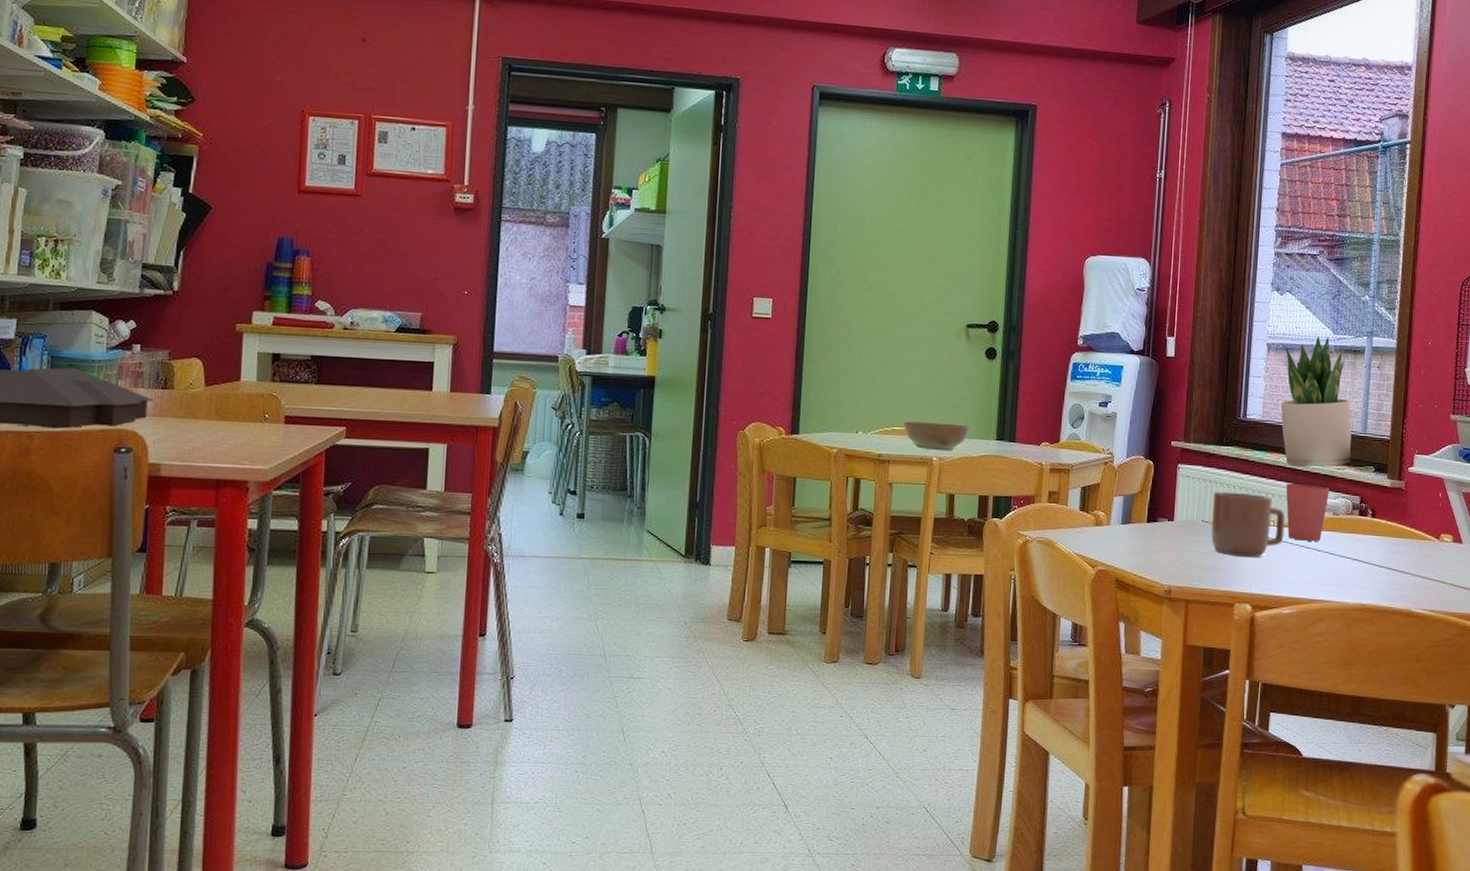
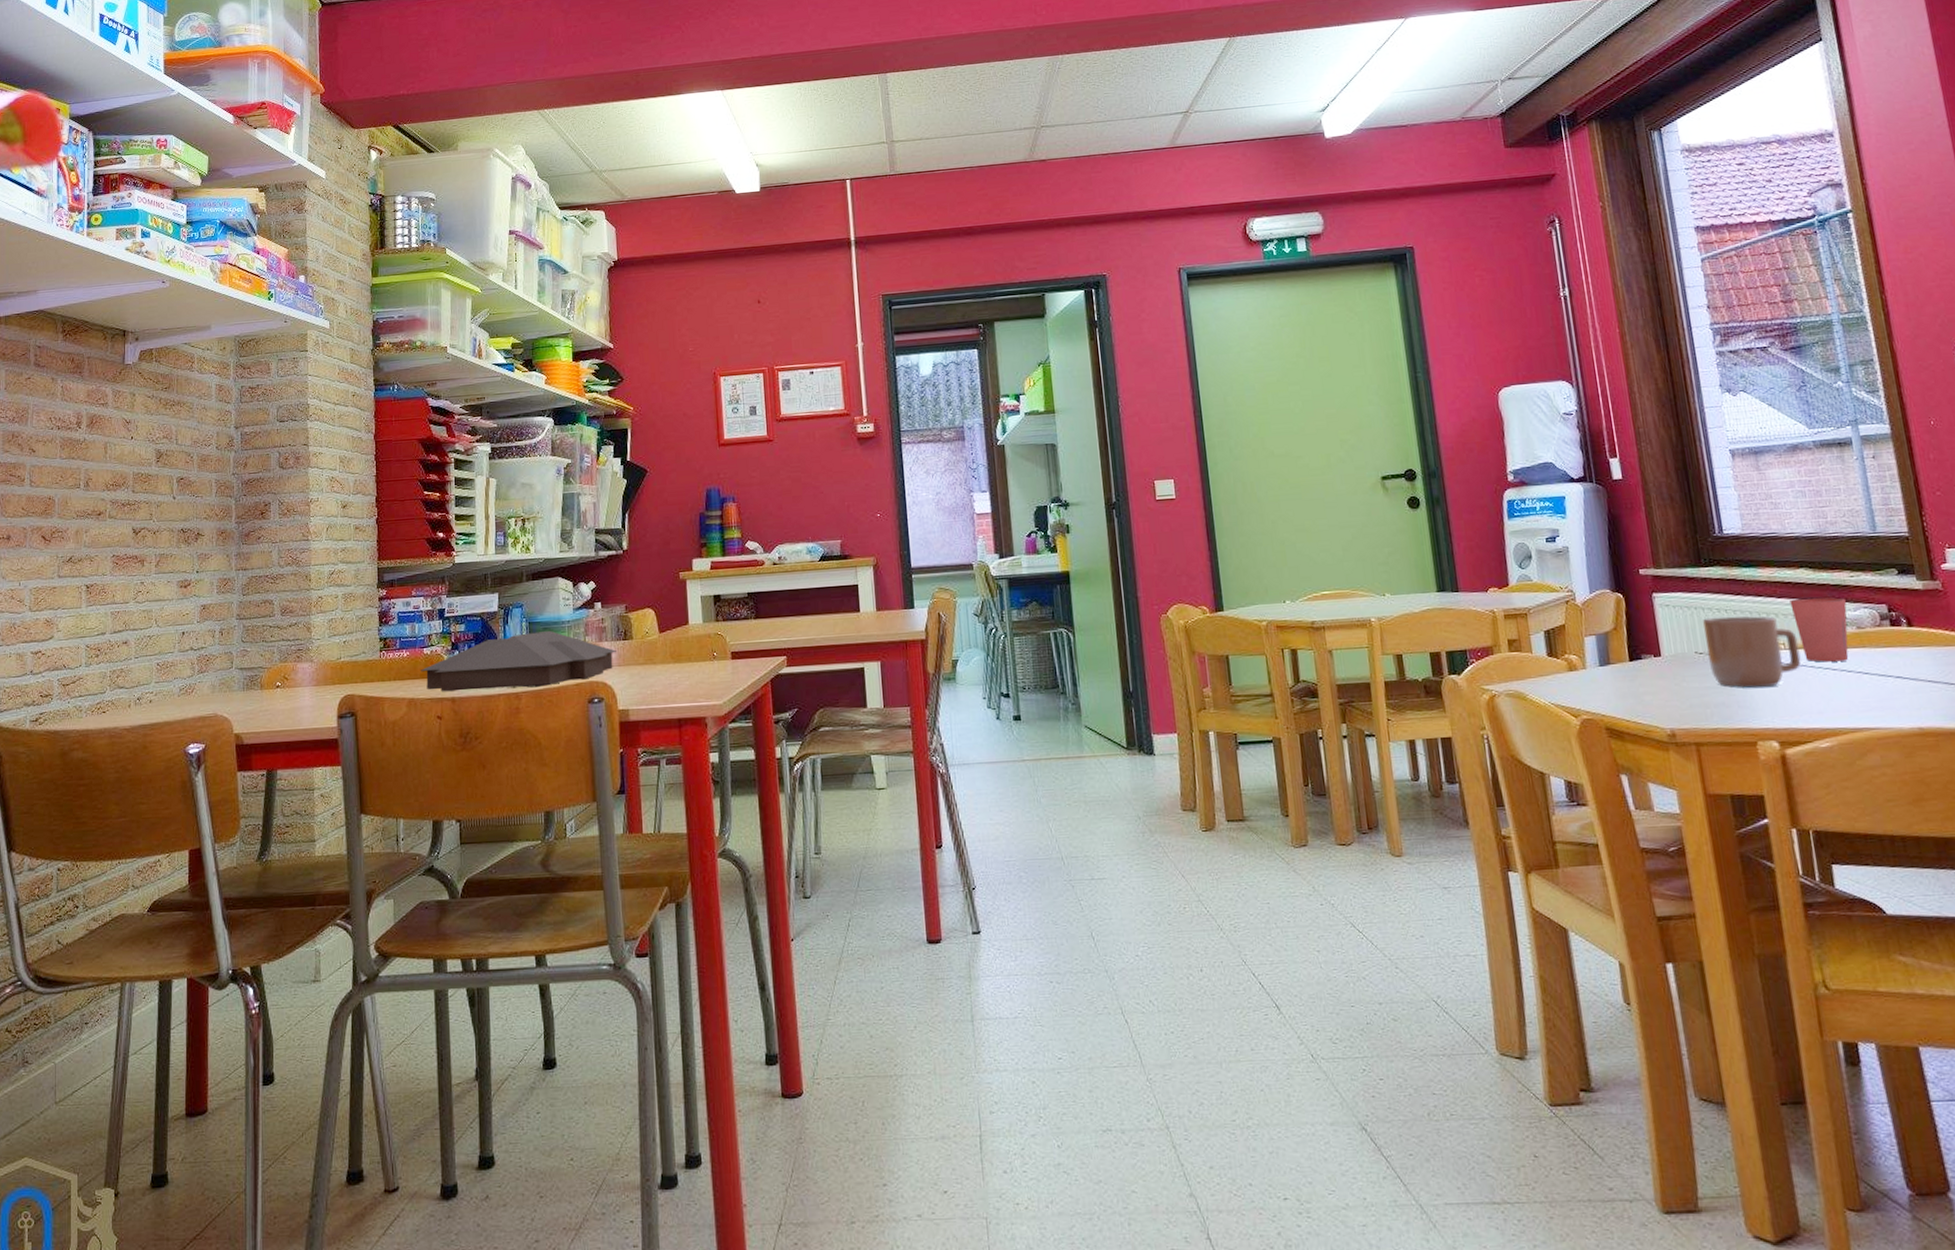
bowl: present [903,421,970,450] -> none [1332,580,1406,611]
planter: present [1280,336,1352,467] -> none [1753,433,1864,580]

